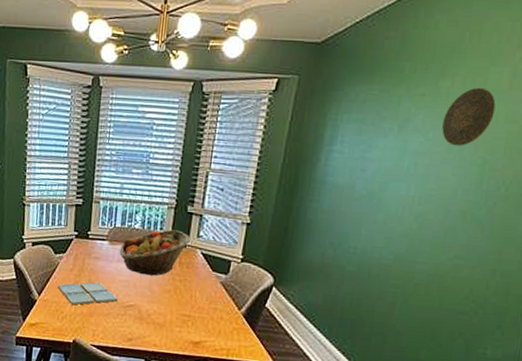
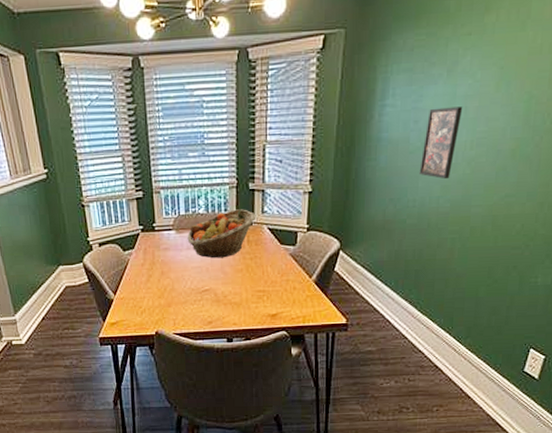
drink coaster: present [57,281,118,305] -> none [131,272,193,299]
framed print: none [363,160,413,231] -> present [419,106,463,180]
decorative plate: present [442,87,496,146] -> none [489,18,540,84]

